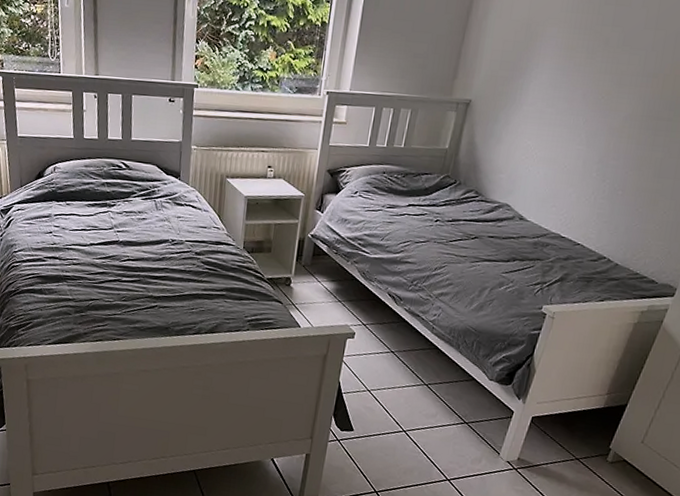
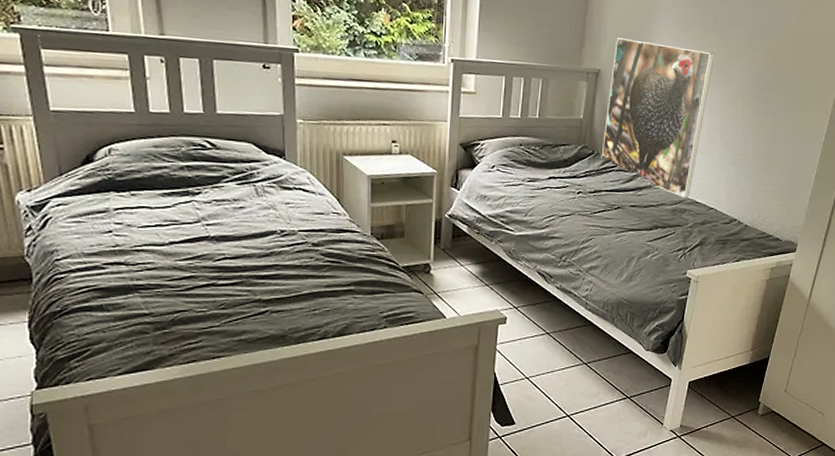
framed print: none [462,67,600,232] -> present [601,38,714,198]

